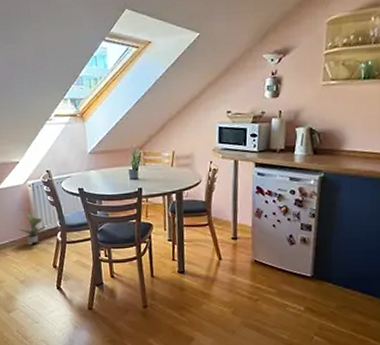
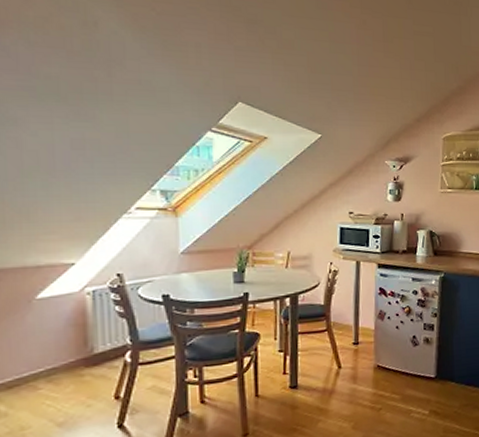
potted plant: present [18,214,46,246] -> none [62,330,108,373]

